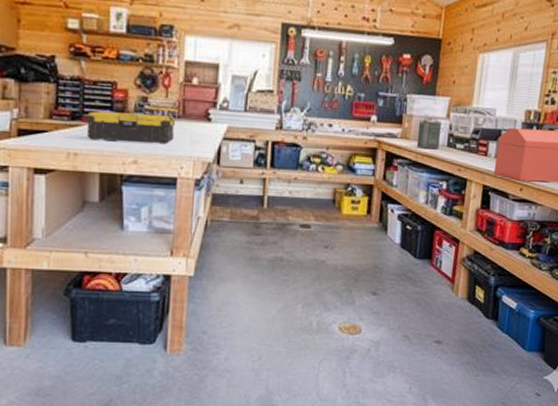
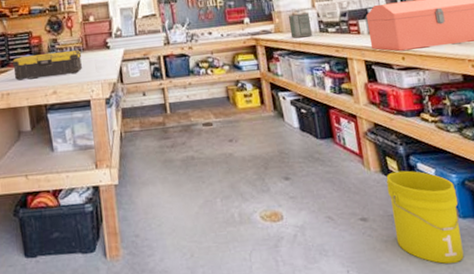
bucket: none [463,300,530,391] -> present [386,170,464,264]

